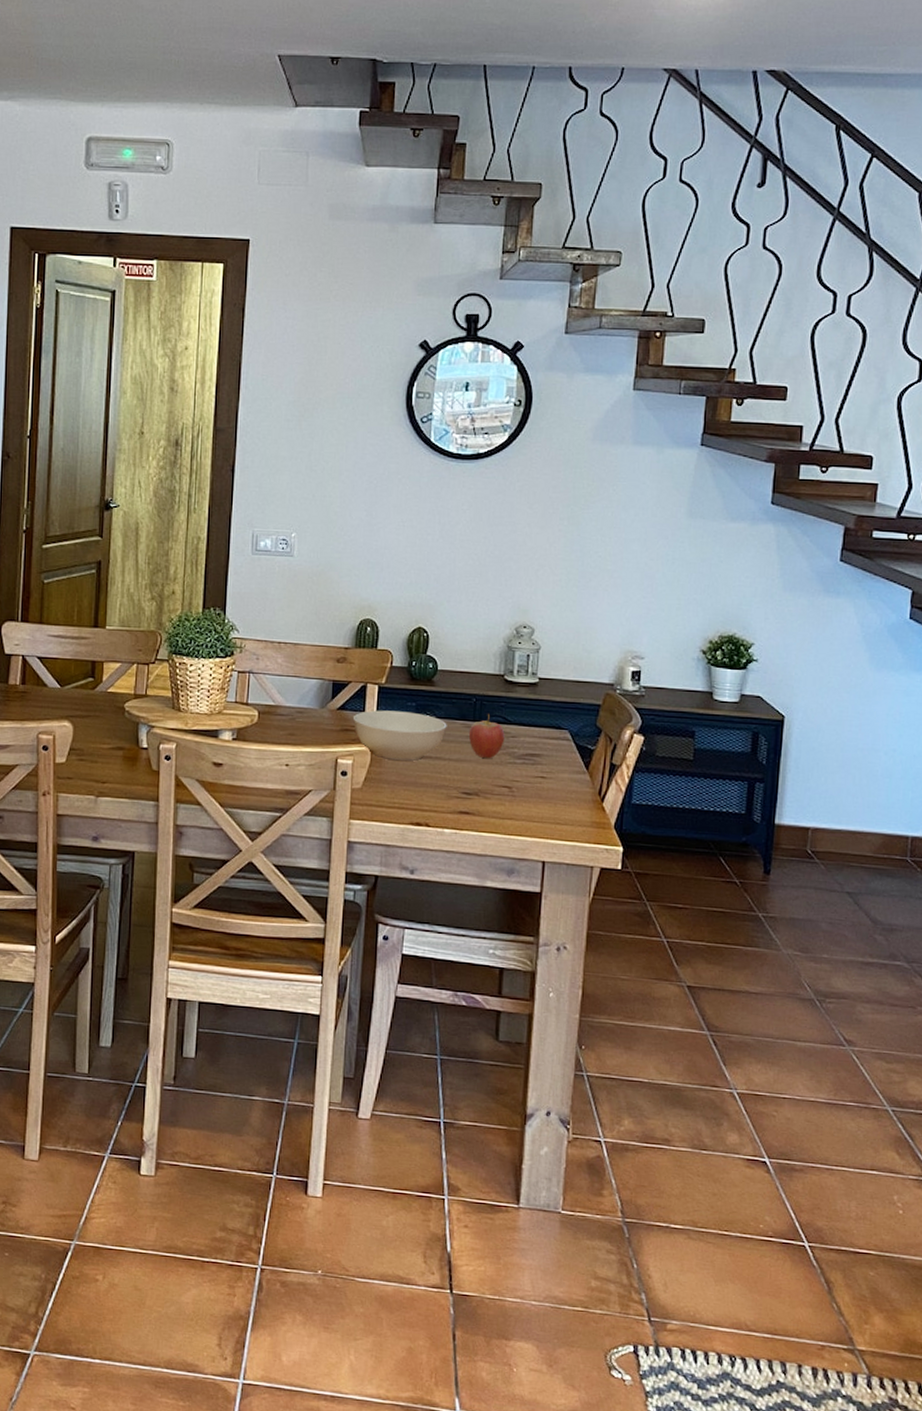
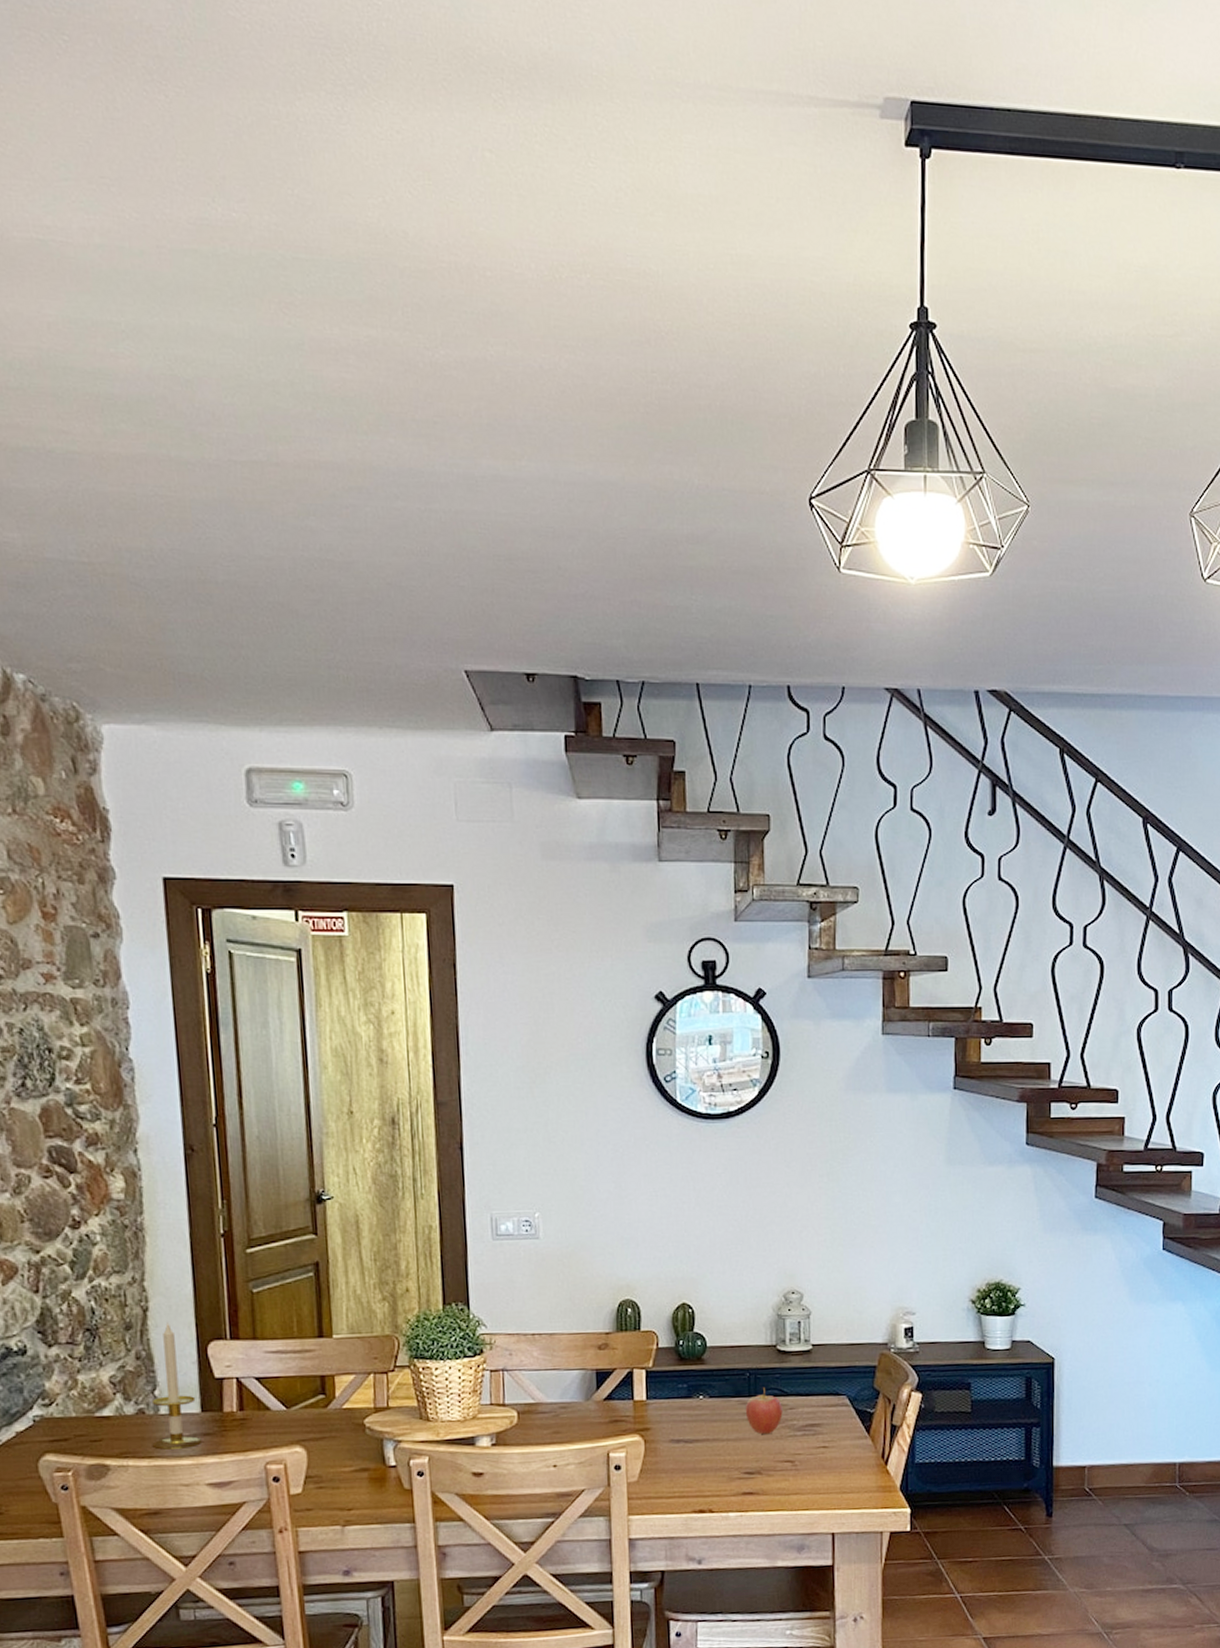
bowl: present [352,710,447,761] -> none [621,1394,722,1448]

